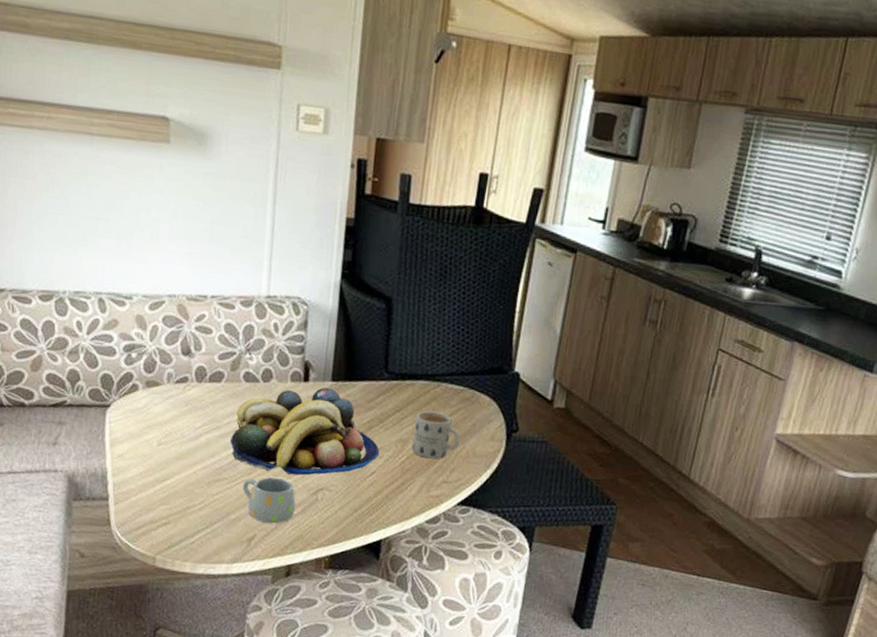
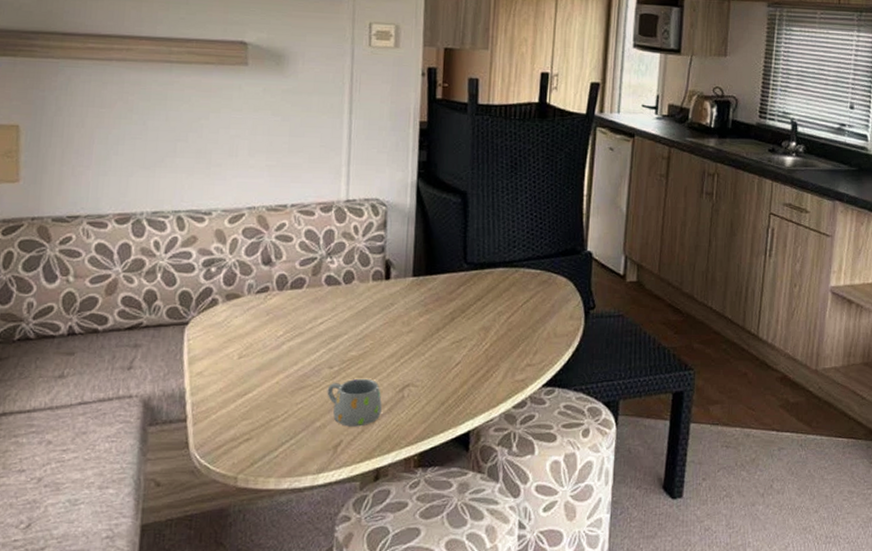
fruit bowl: present [230,387,380,476] -> none [314,284,464,374]
mug: present [412,410,460,459] -> none [494,296,541,343]

